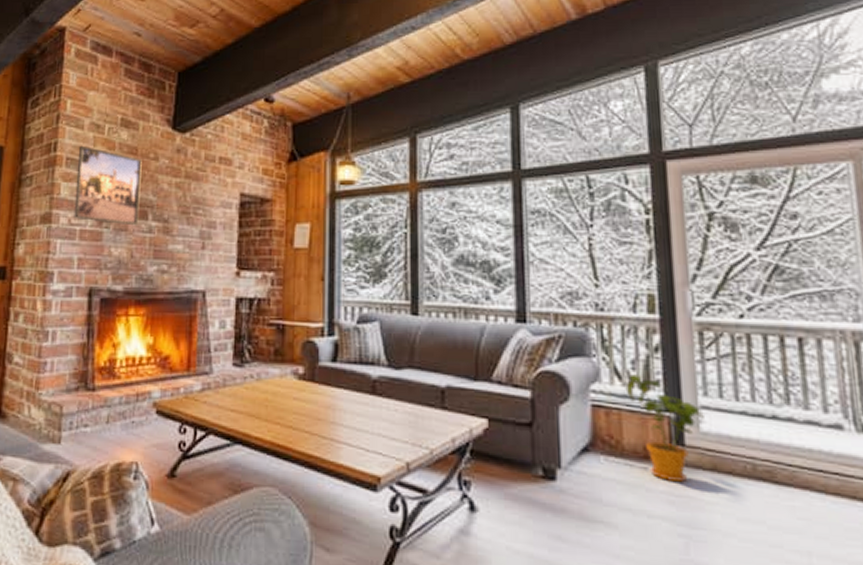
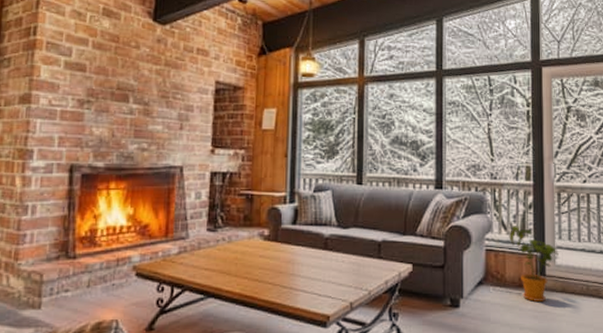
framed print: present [74,145,142,226] -> none [54,31,124,108]

